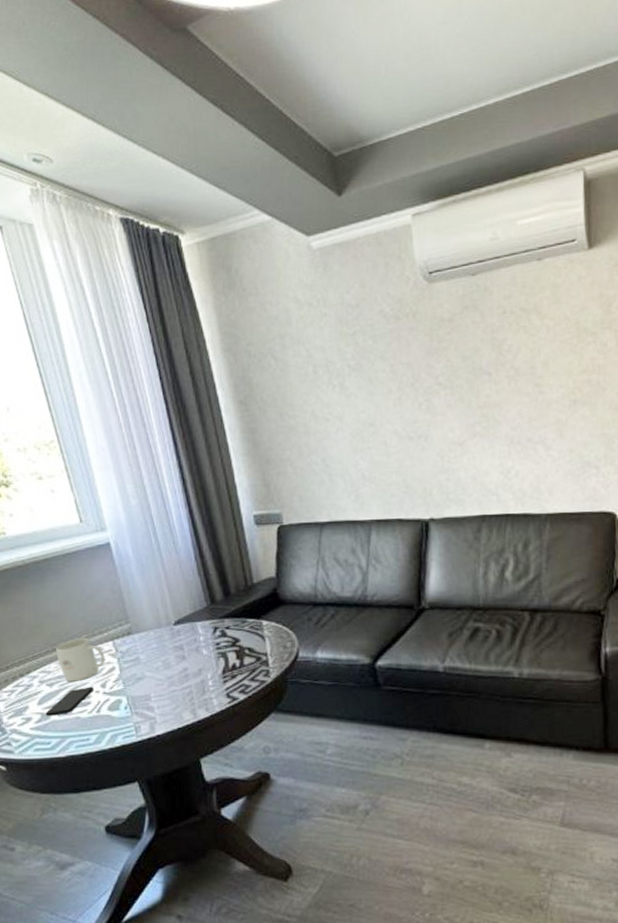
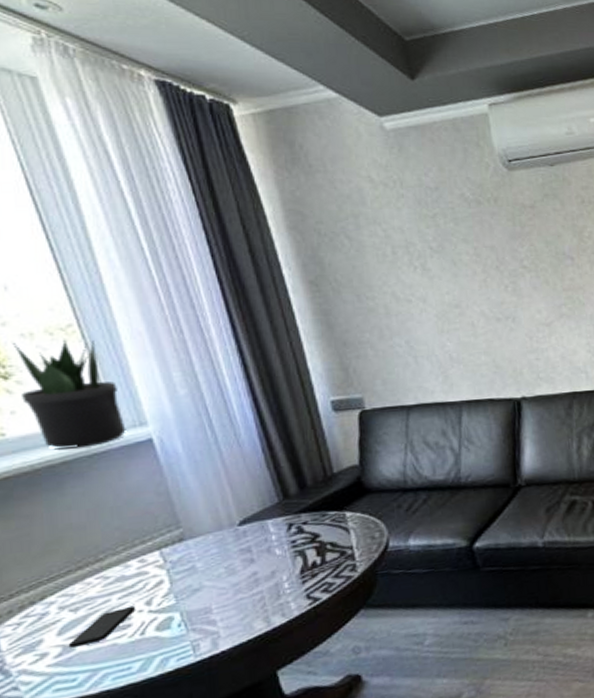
planter: none [12,454,91,548] -> present [12,340,127,449]
mug: present [56,638,105,682] -> none [82,550,150,604]

